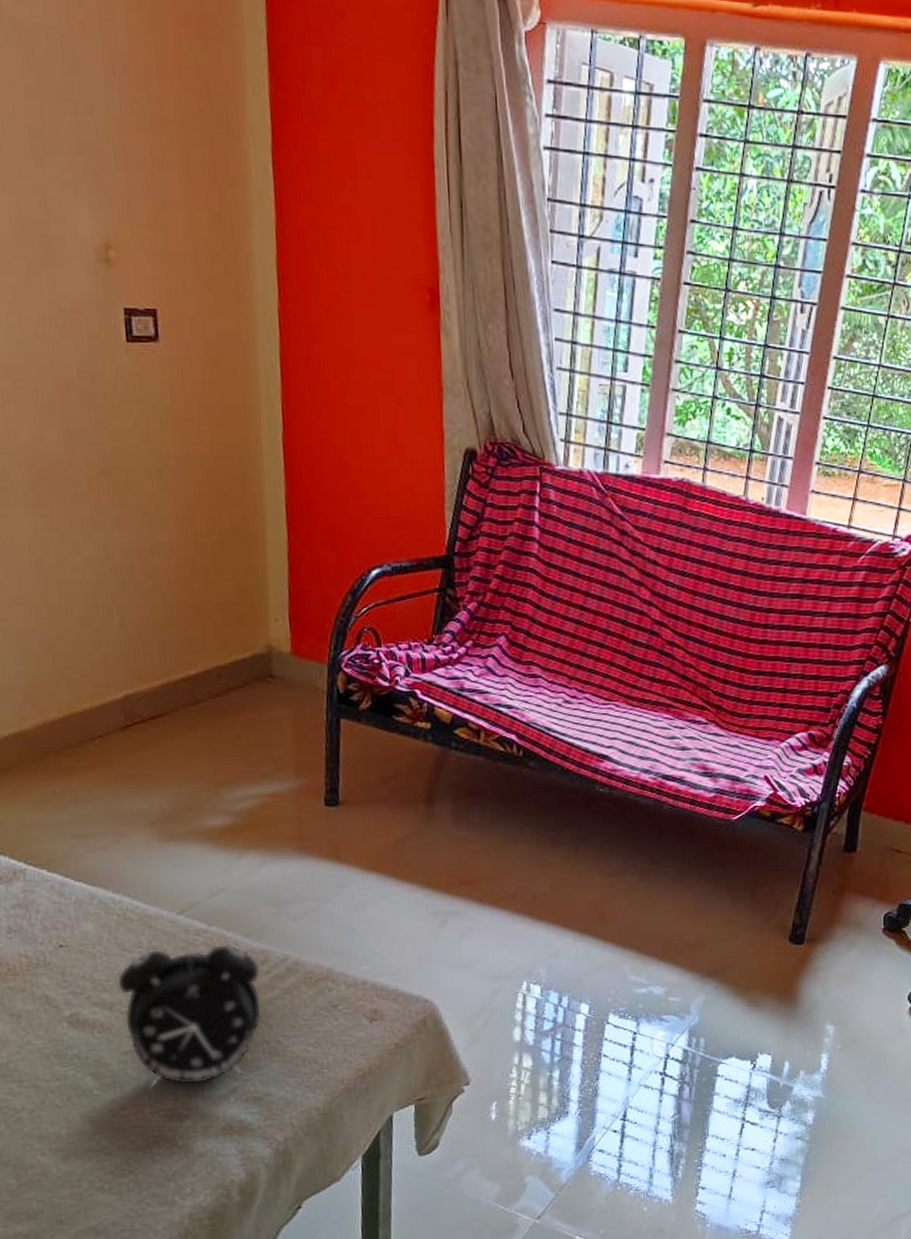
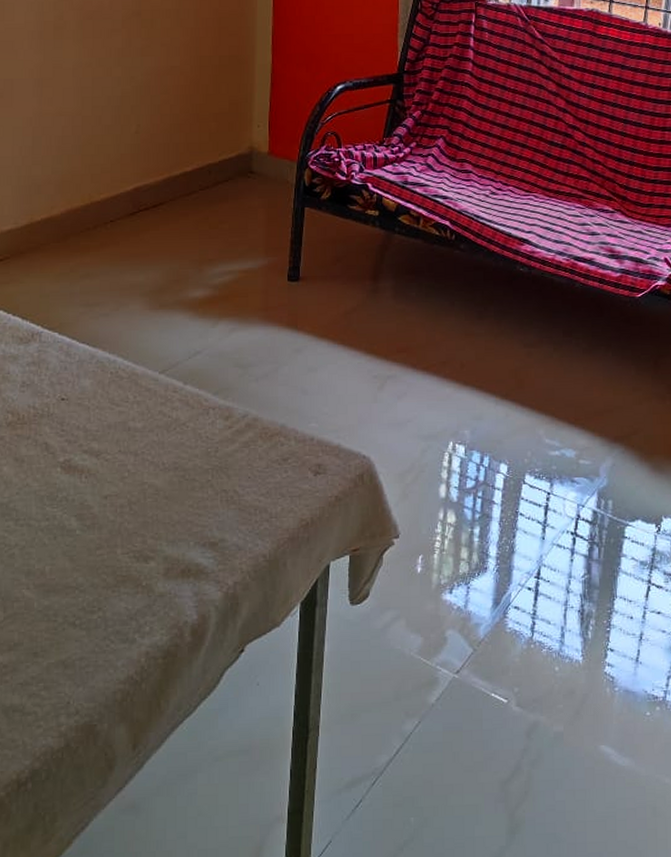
alarm clock: present [117,927,261,1089] -> none [105,385,225,531]

